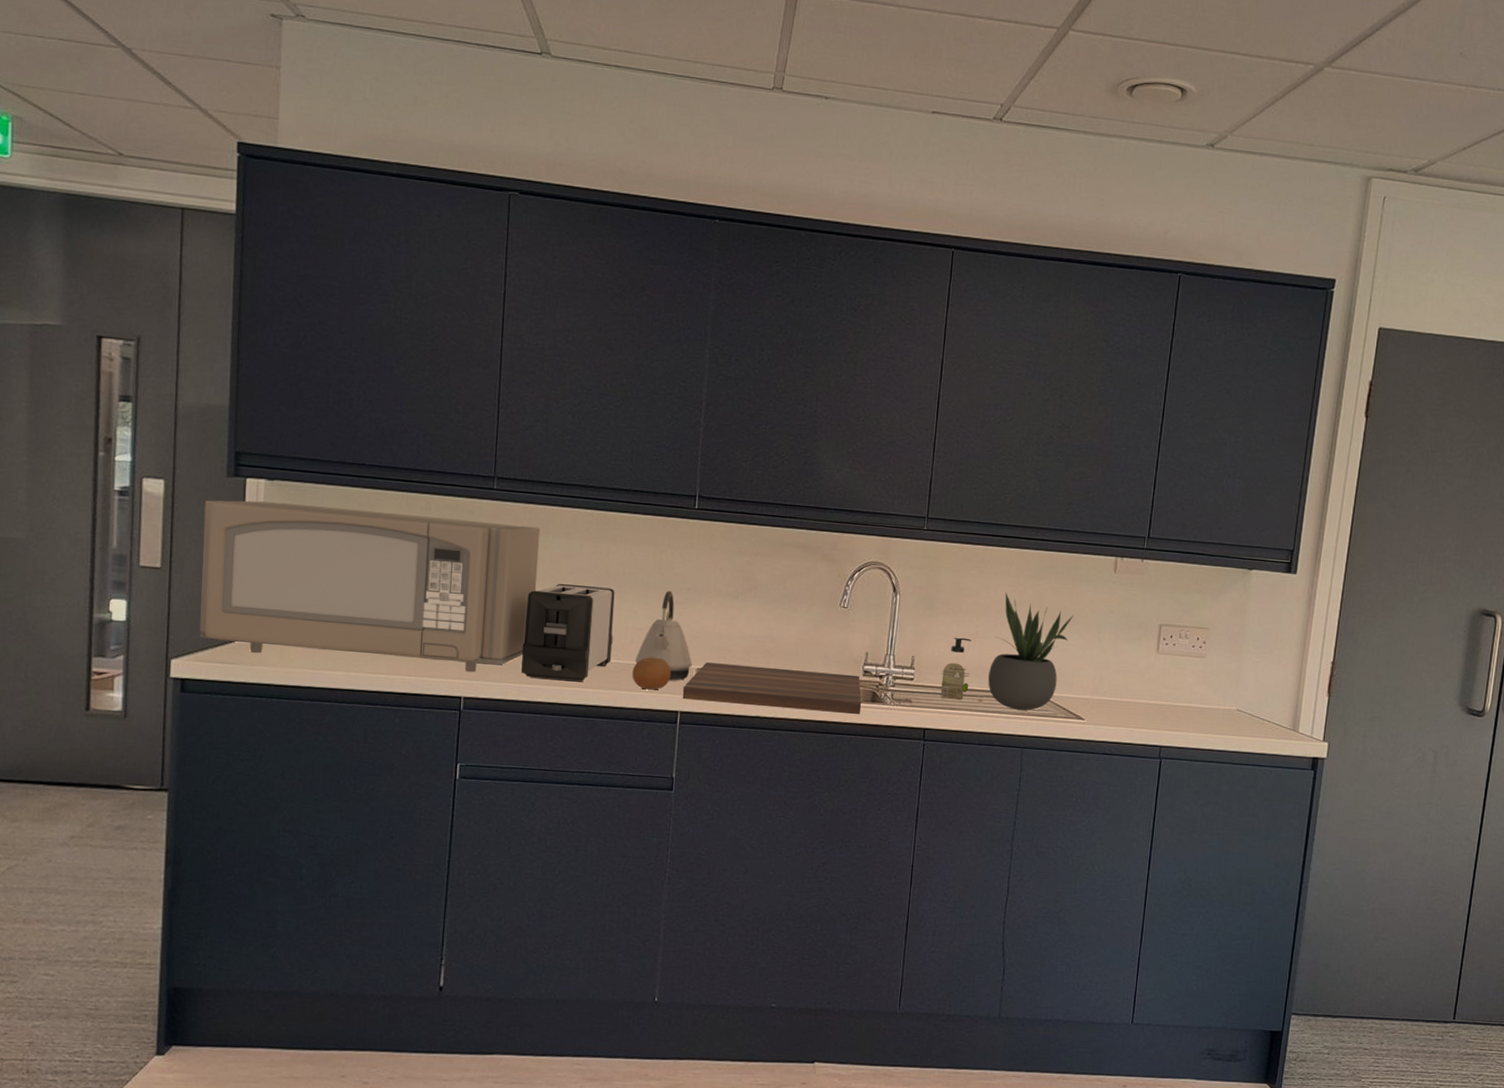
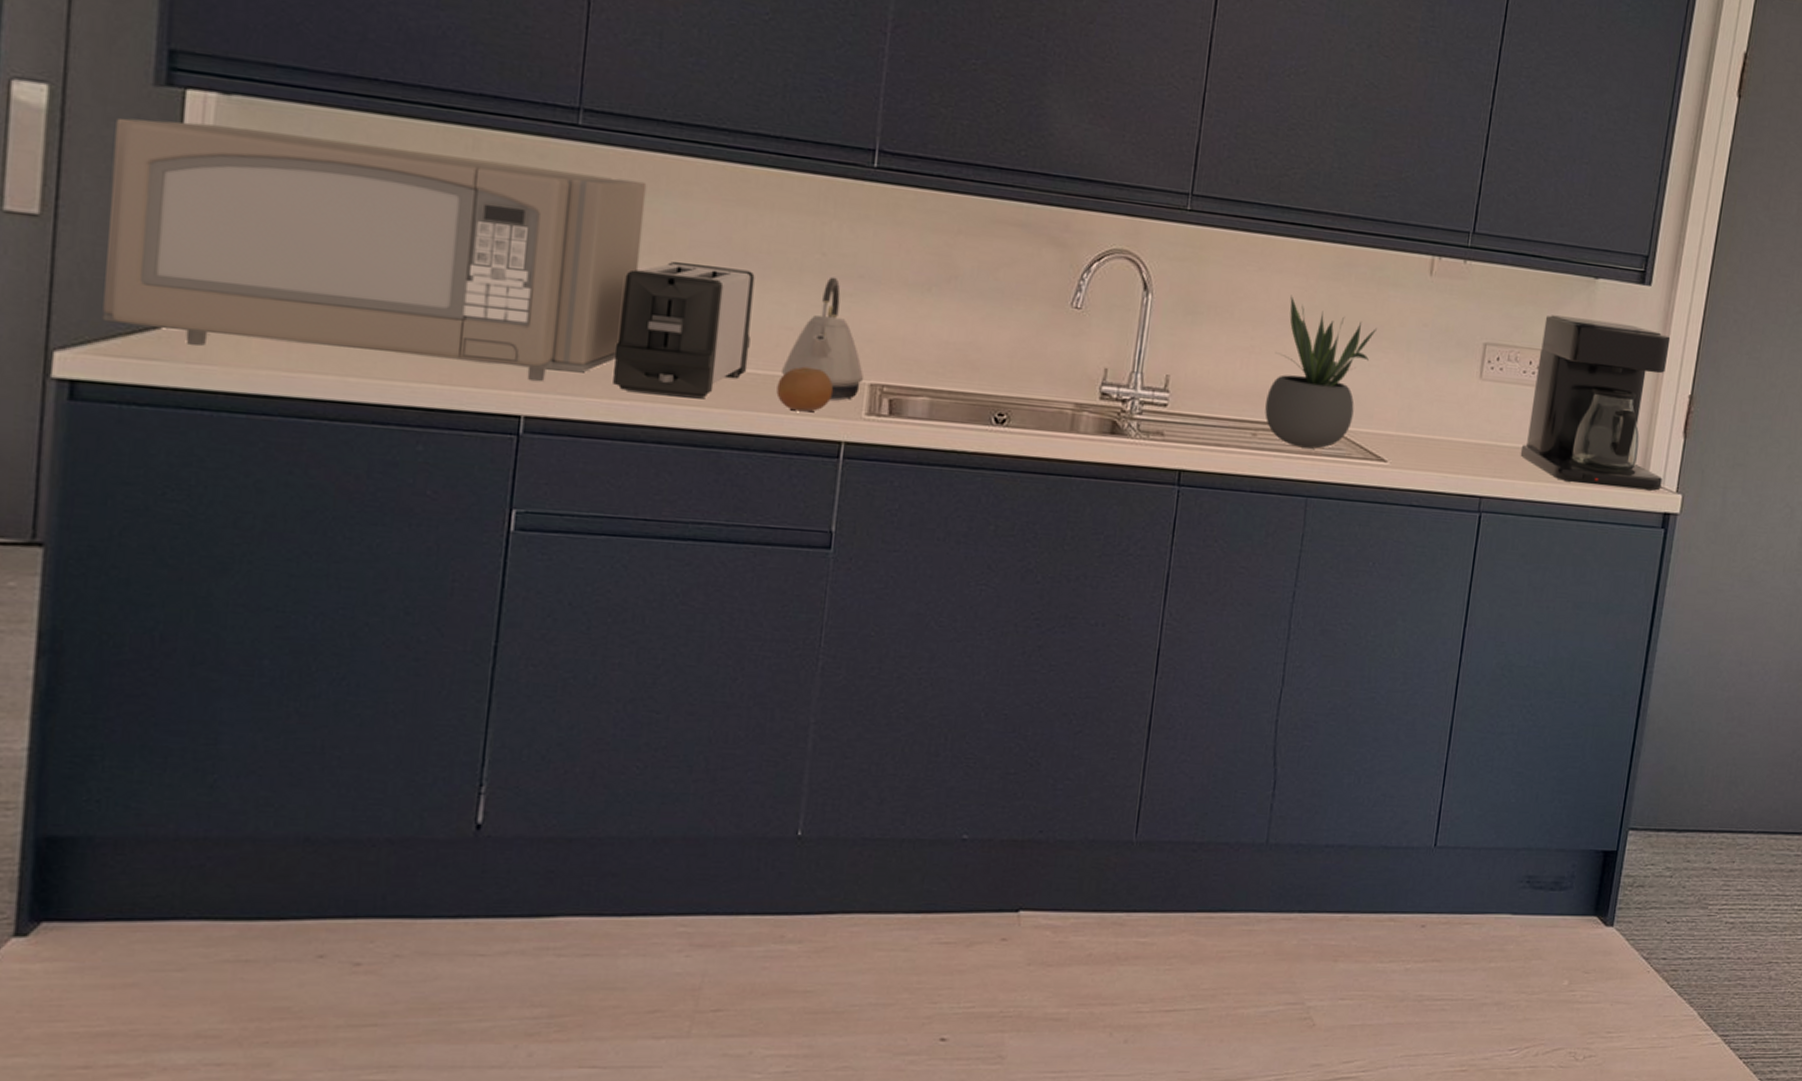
cutting board: present [682,662,862,715] -> none [848,376,1098,451]
soap dispenser: present [940,637,972,701] -> none [1202,351,1246,435]
coffee maker: none [1191,600,1314,741] -> present [1520,315,1671,492]

